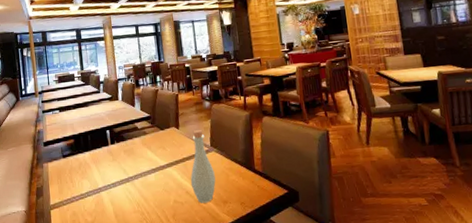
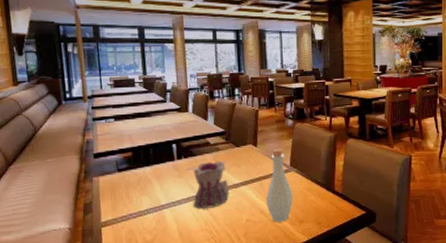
teapot: none [118,144,158,191] -> present [186,161,230,209]

